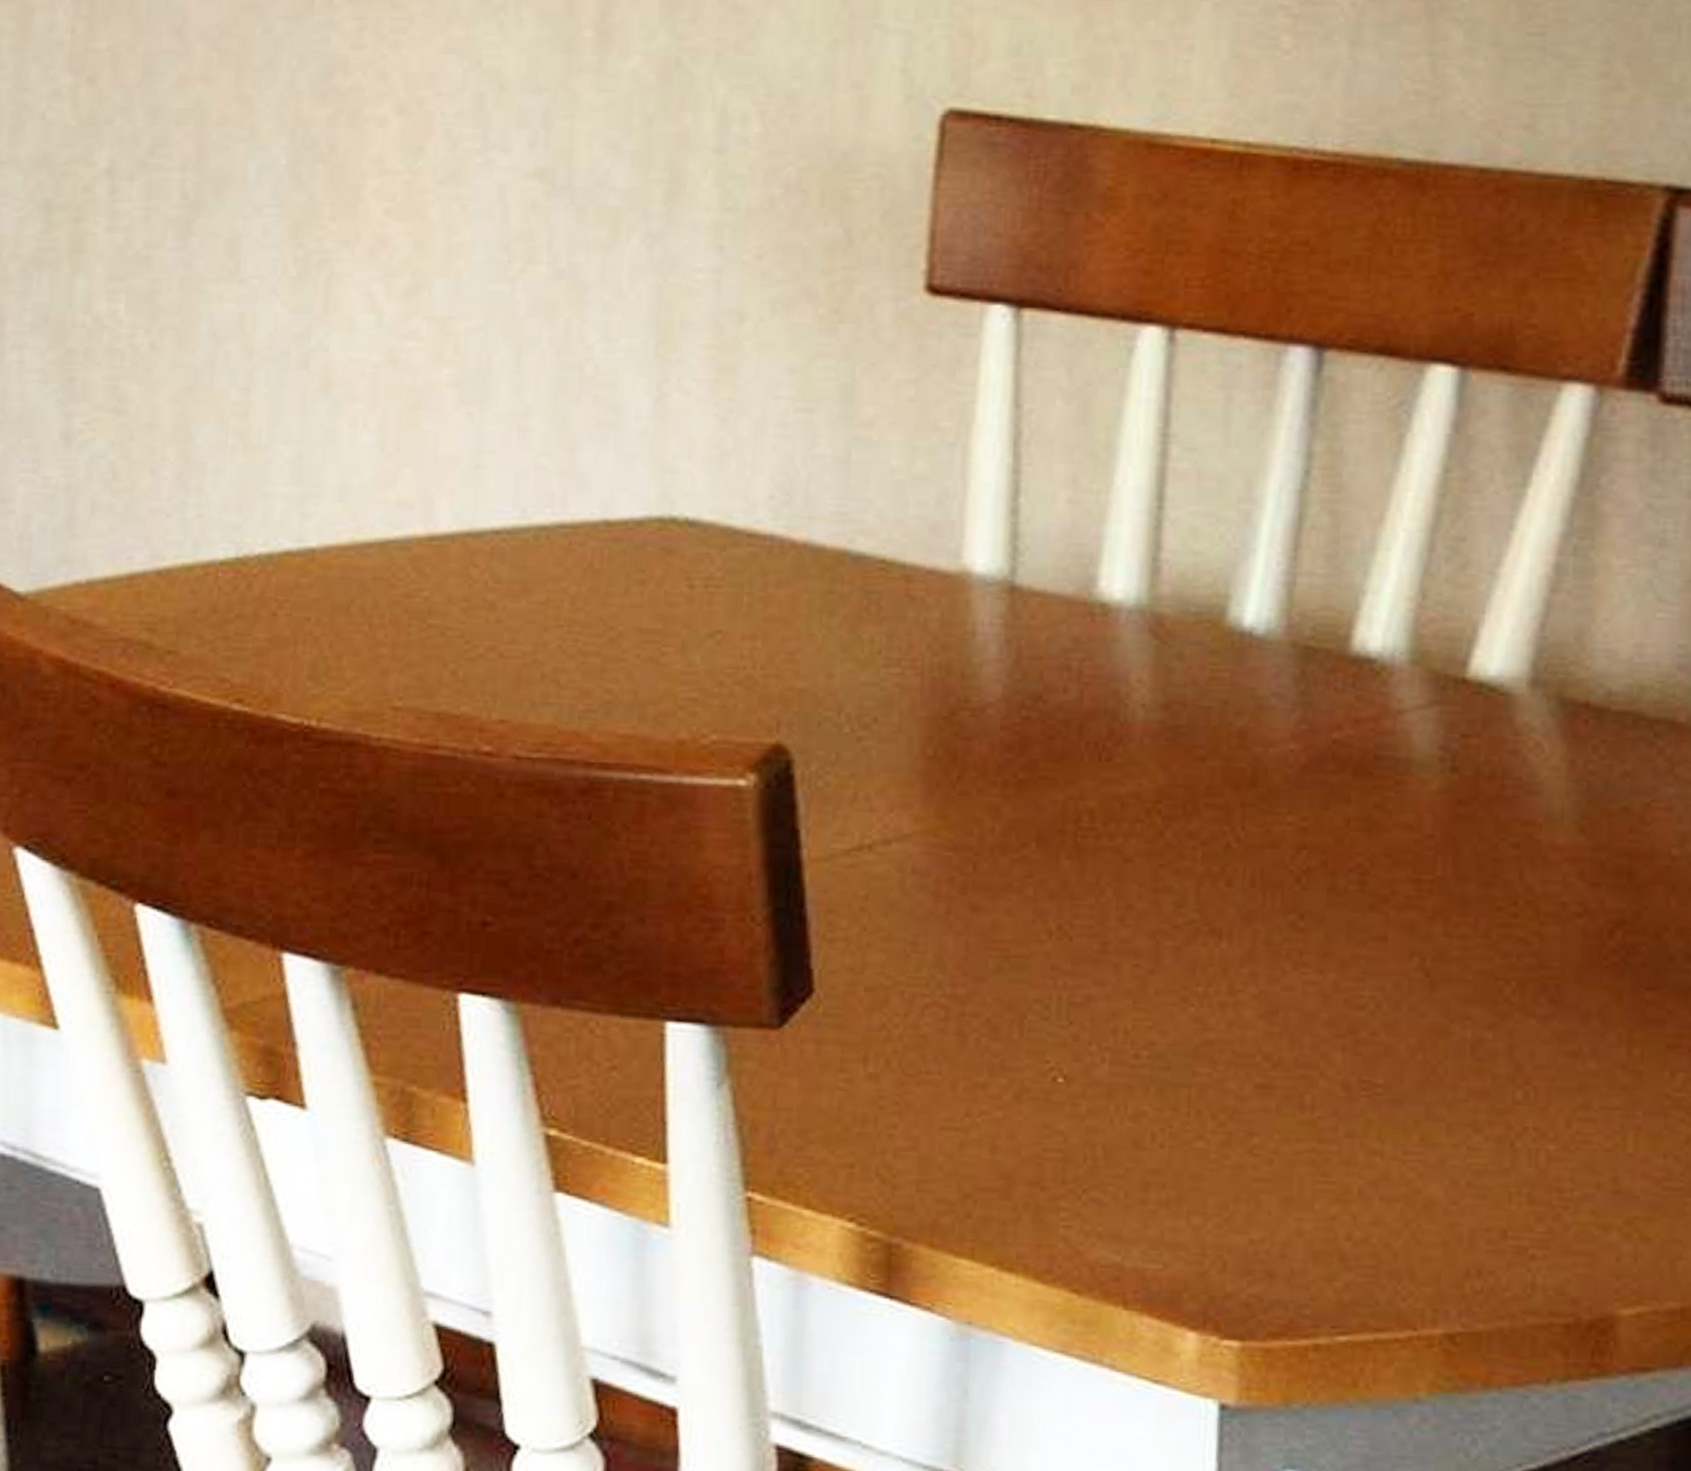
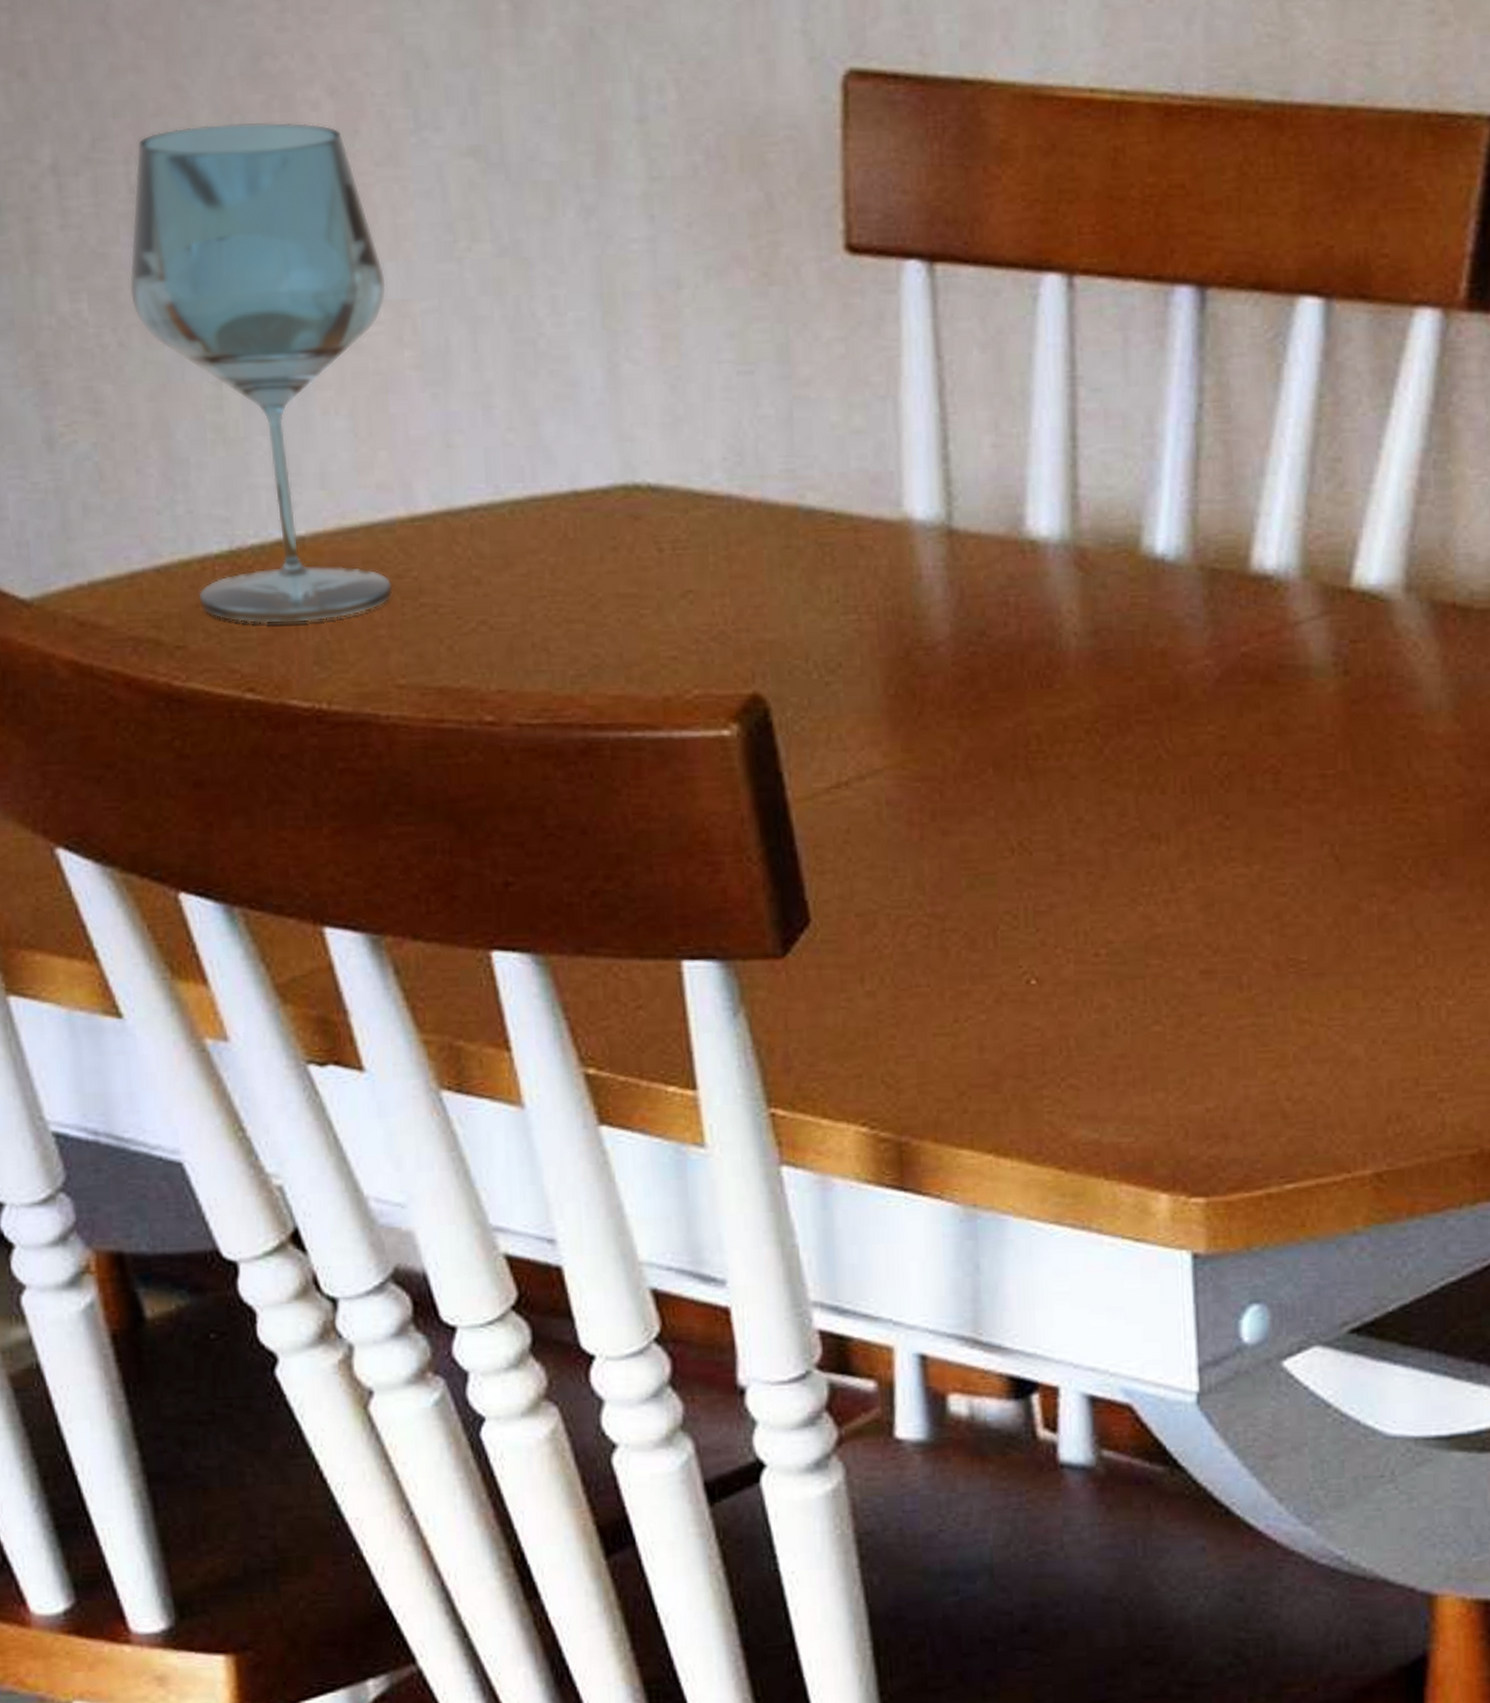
wine glass: none [168,136,433,636] -> present [129,122,392,624]

